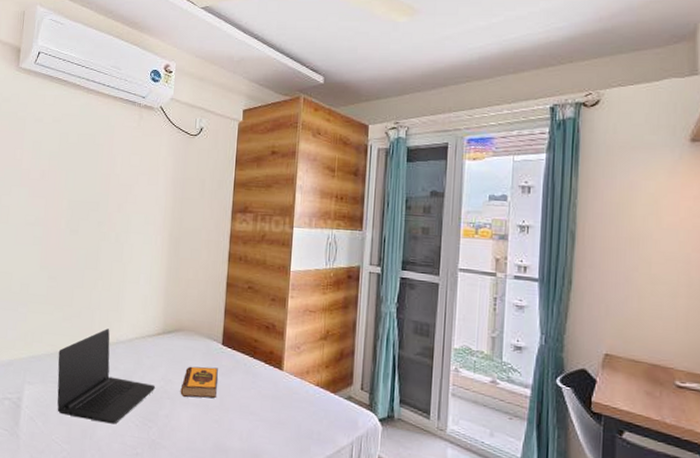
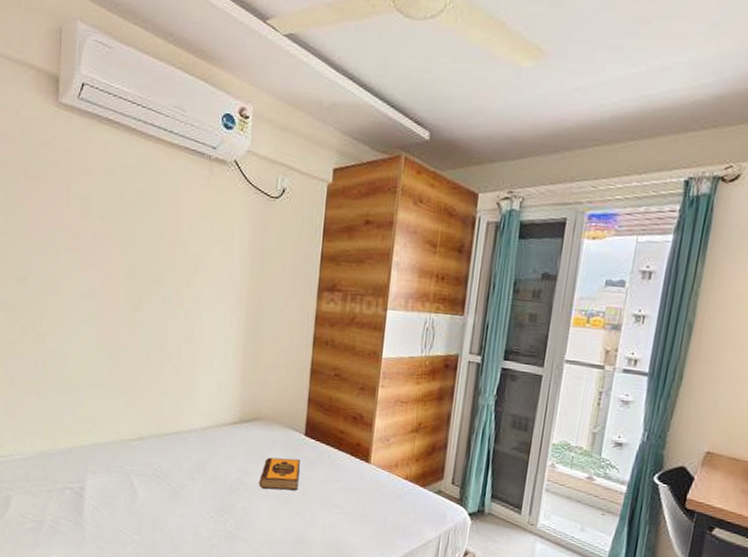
laptop: present [57,328,156,424] -> none [123,416,232,516]

